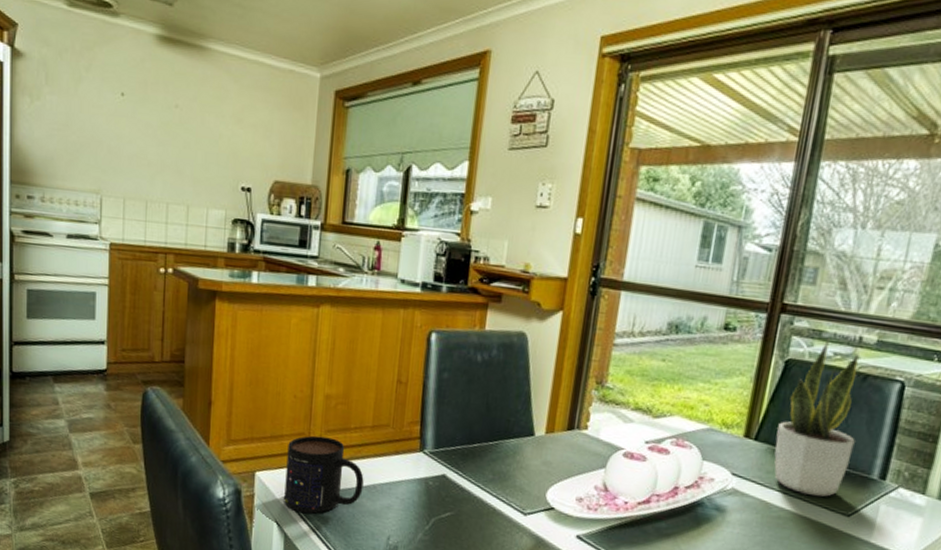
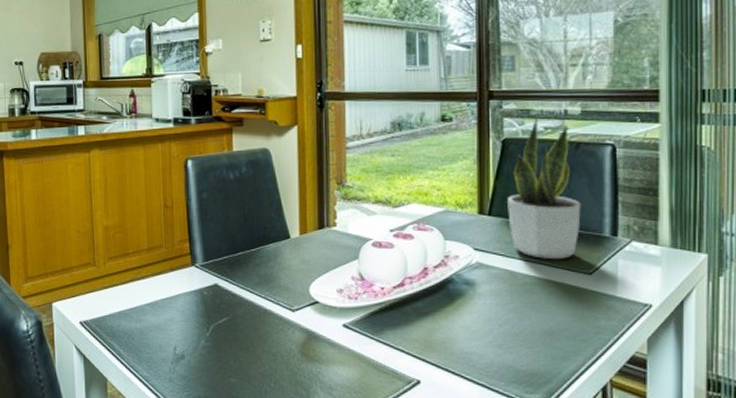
mug: present [284,435,364,514] -> none [77,264,147,335]

